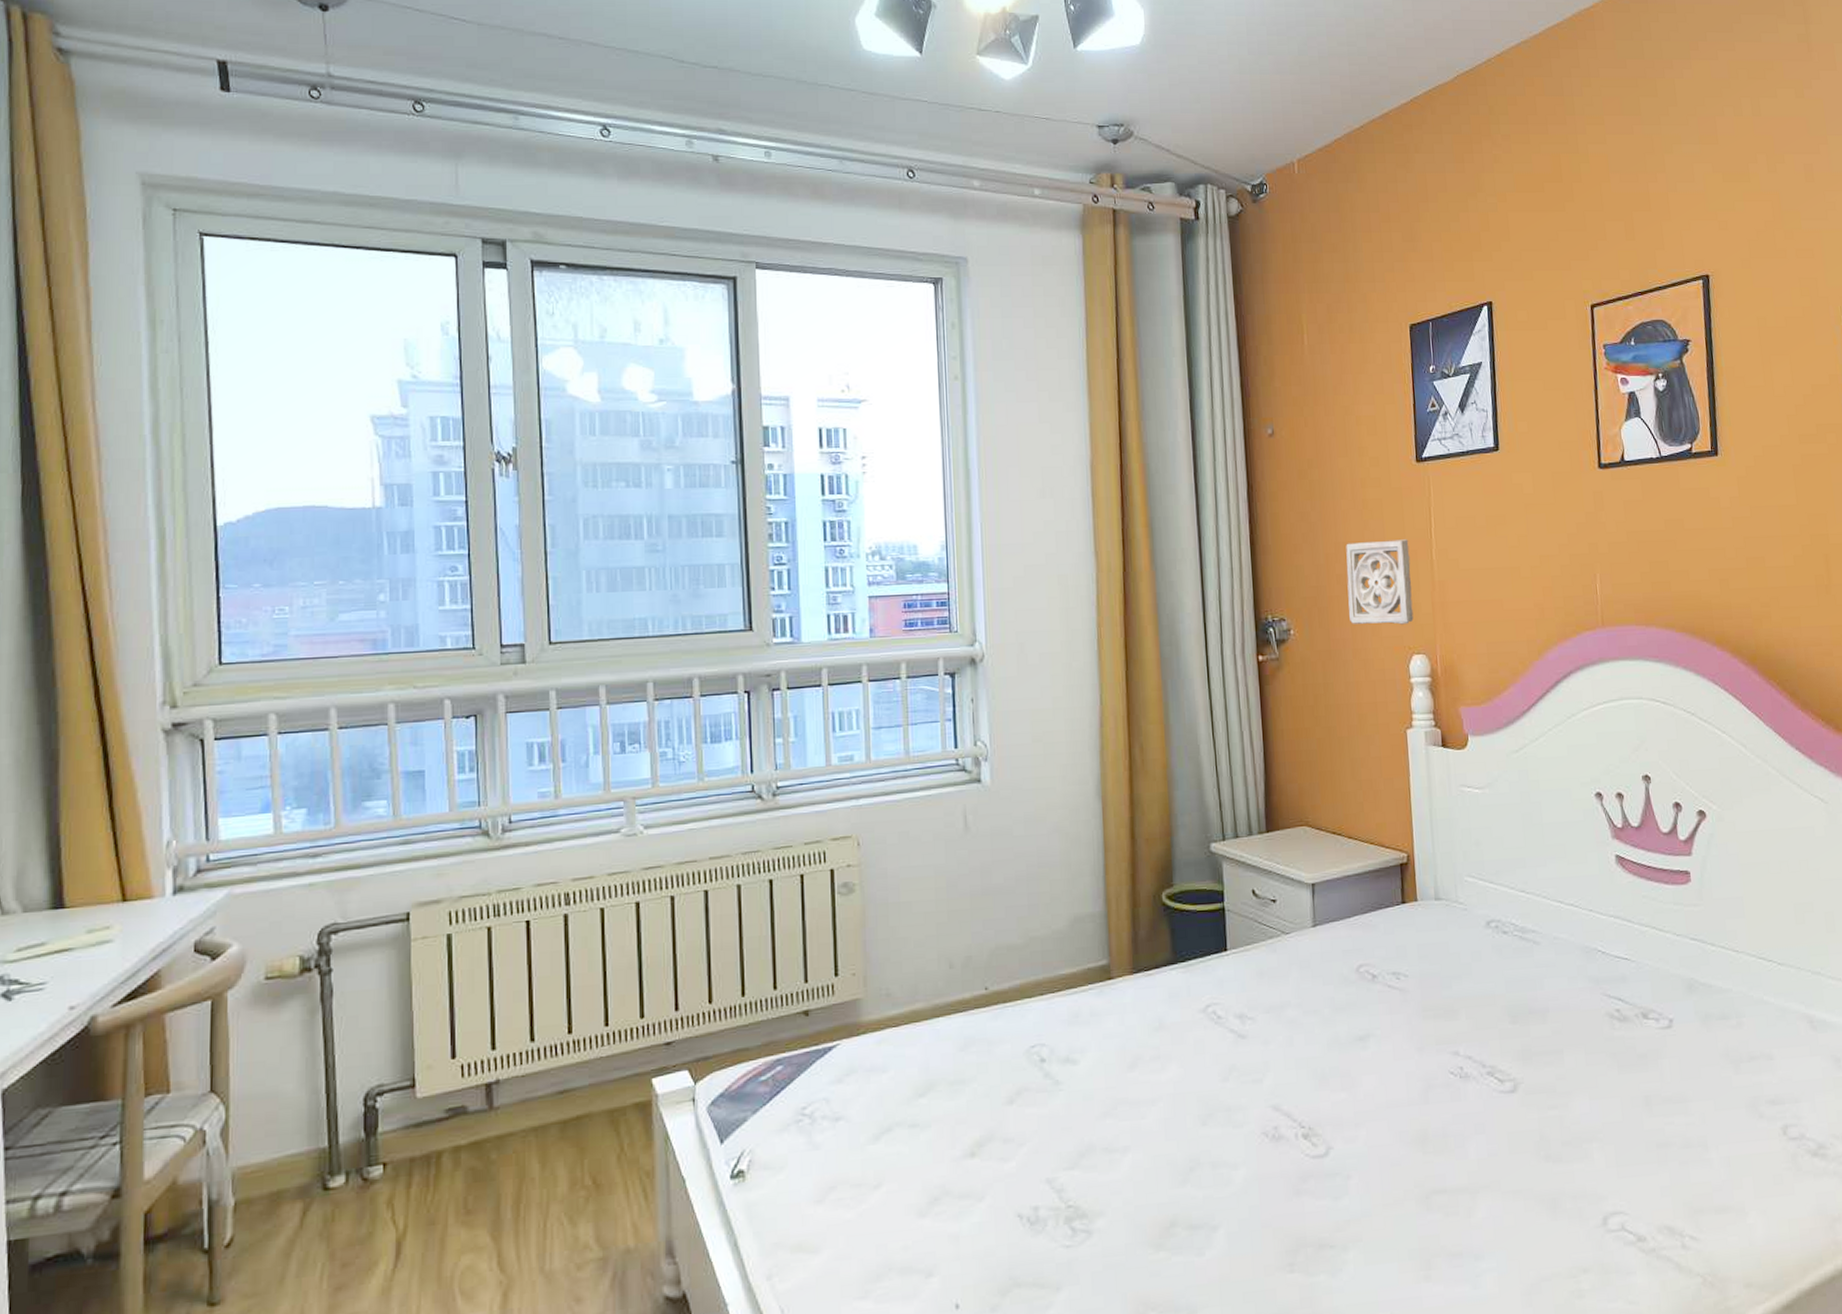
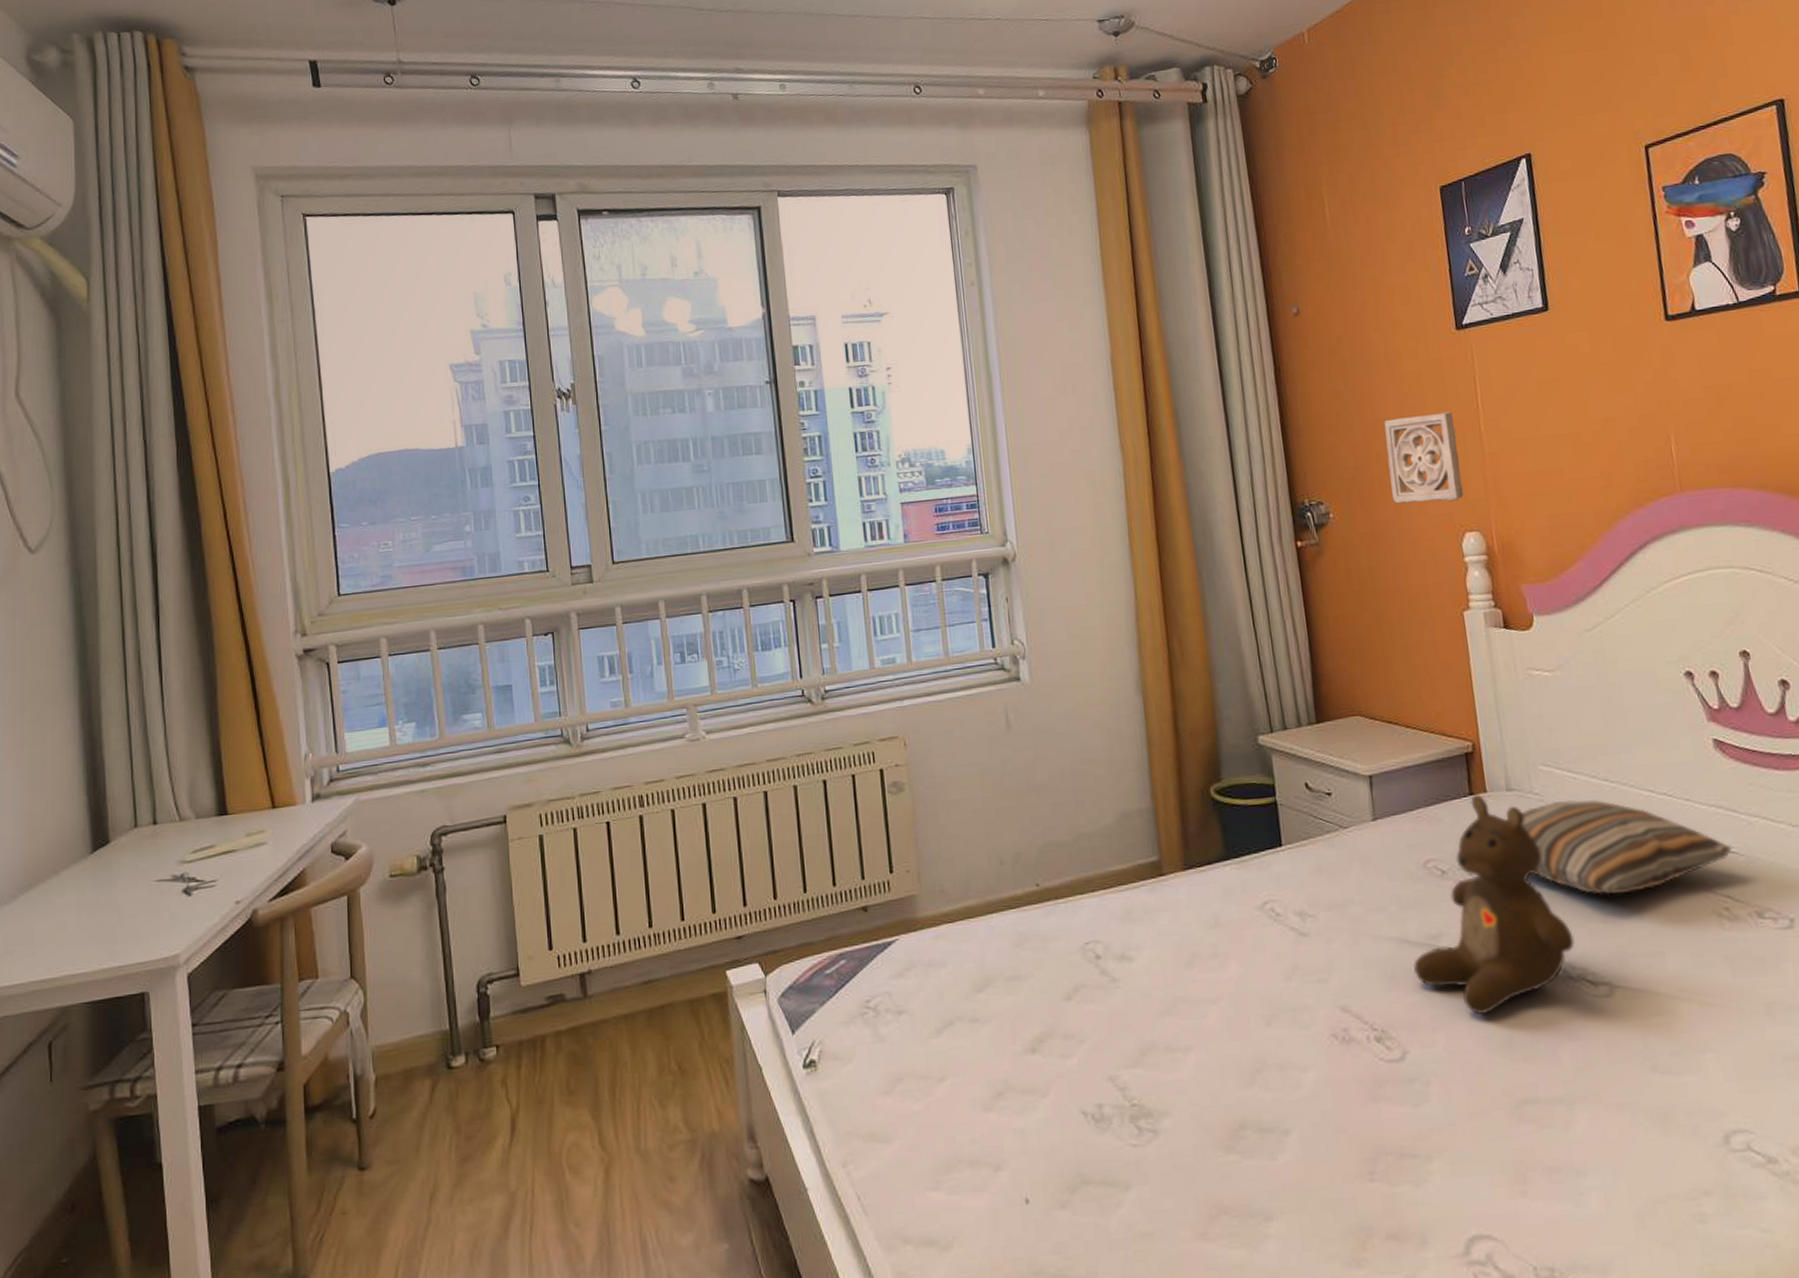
teddy bear: none [1341,903,1486,1111] -> present [1413,795,1575,1014]
pillow: none [1433,908,1626,998] -> present [1506,799,1733,895]

